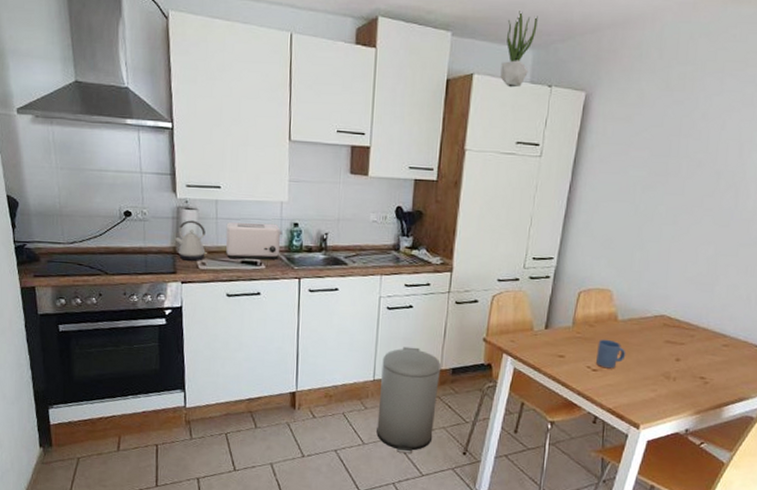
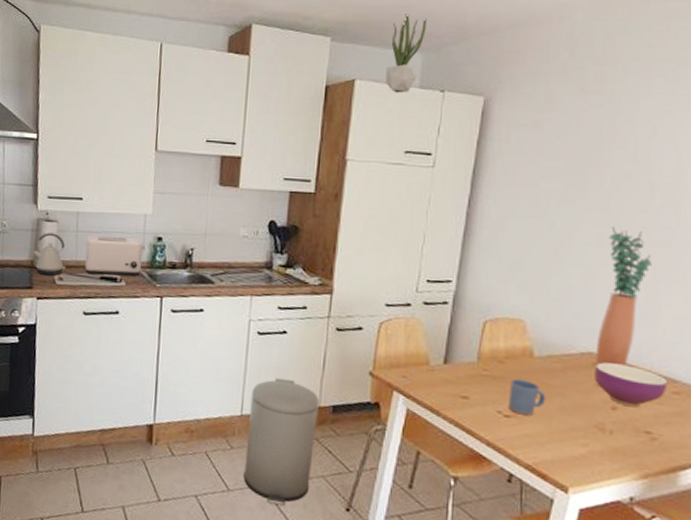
bowl: none [664,323,721,359] -> present [594,362,669,408]
vase: none [665,208,714,326] -> present [595,226,652,366]

